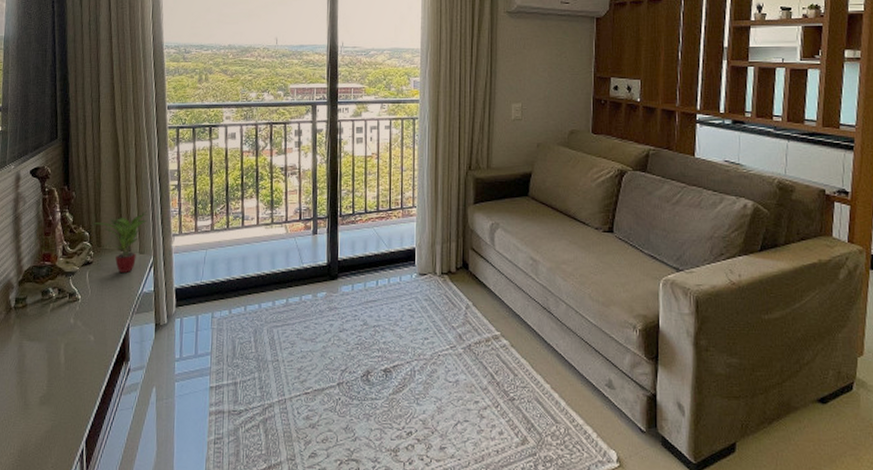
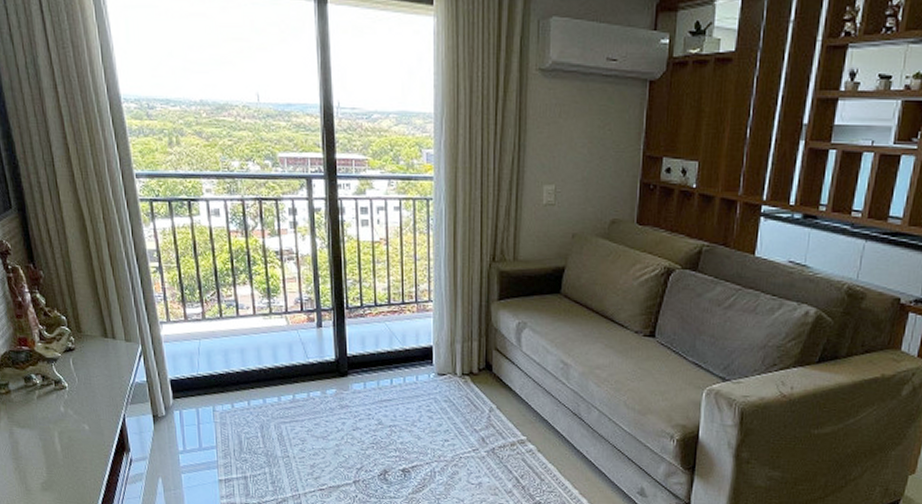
potted plant: present [93,212,148,273] -> none [68,296,130,361]

